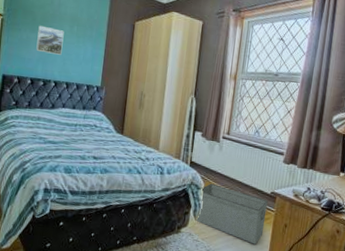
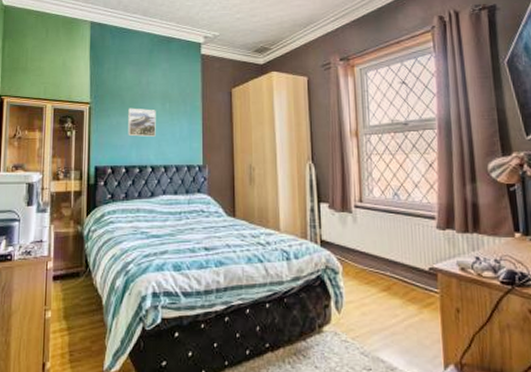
storage bin: present [195,183,268,245] -> none [338,264,430,340]

